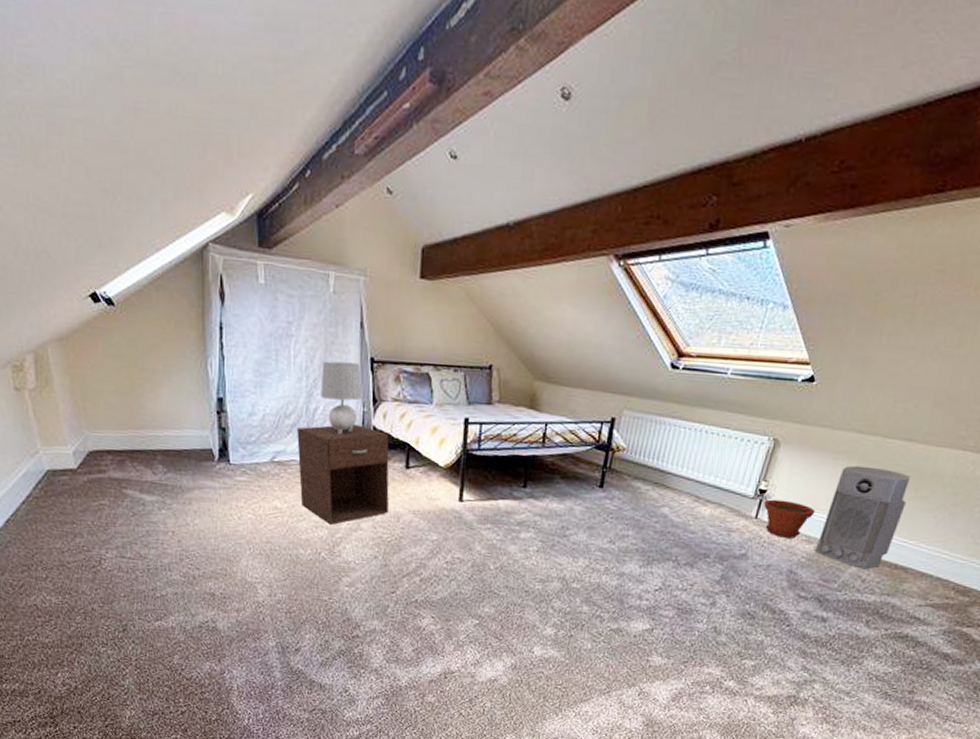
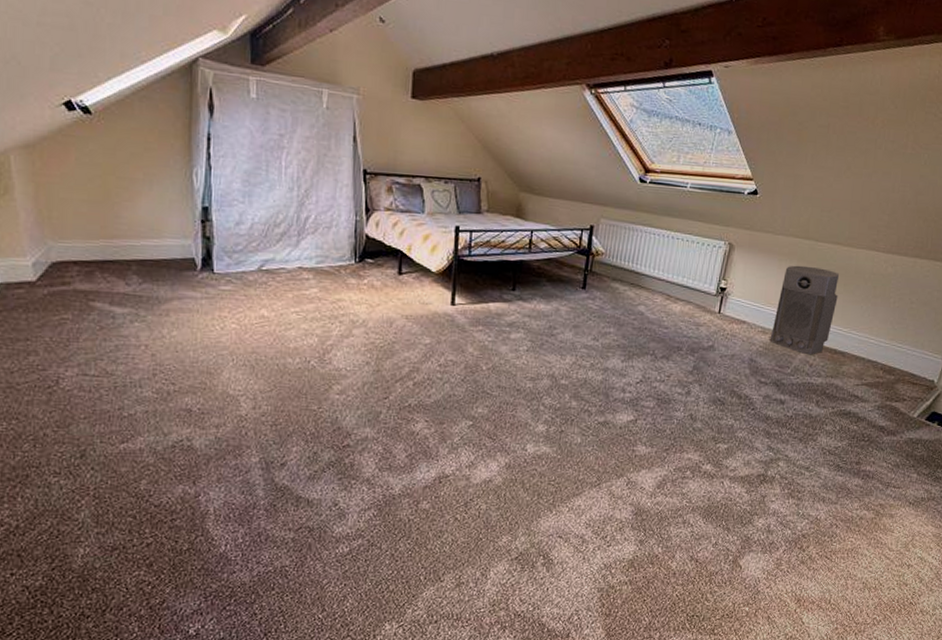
nightstand: present [297,424,389,525] -> none [287,232,382,332]
table lamp: present [321,361,364,434] -> none [312,172,356,242]
plant pot: present [764,499,816,539] -> none [725,296,767,330]

